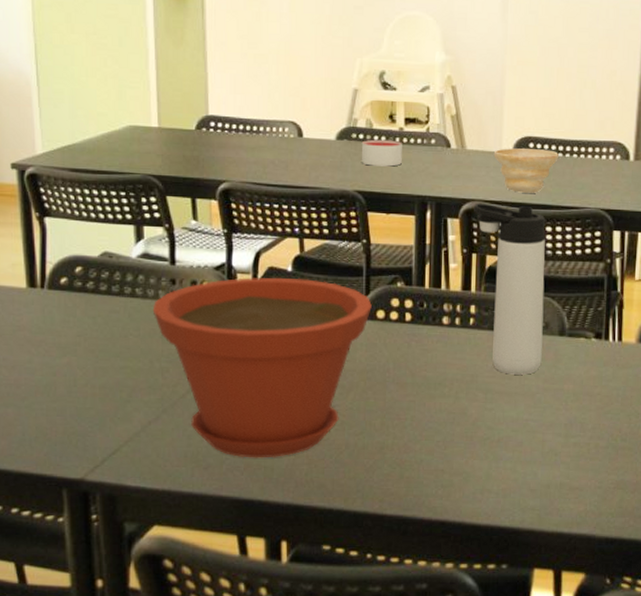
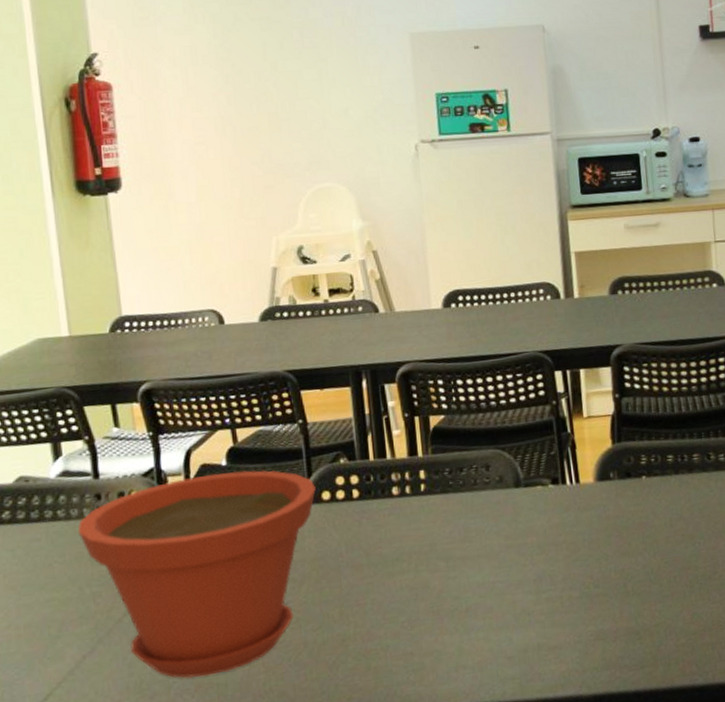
candle: present [361,139,402,167] -> none [286,313,331,343]
thermos bottle: present [474,204,546,375] -> none [410,360,501,537]
bowl: present [493,147,559,193] -> none [423,300,489,348]

